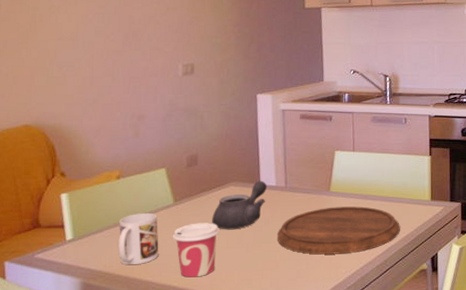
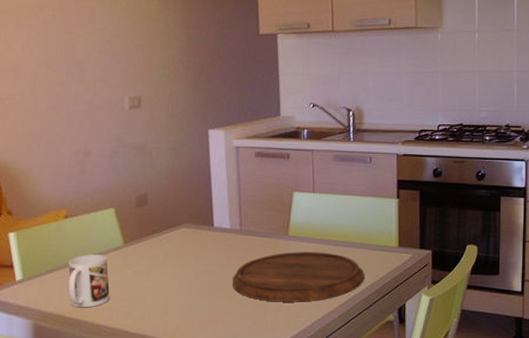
cup: present [172,223,220,278] -> none [123,266,172,322]
teapot: present [212,180,268,230] -> none [164,222,221,274]

